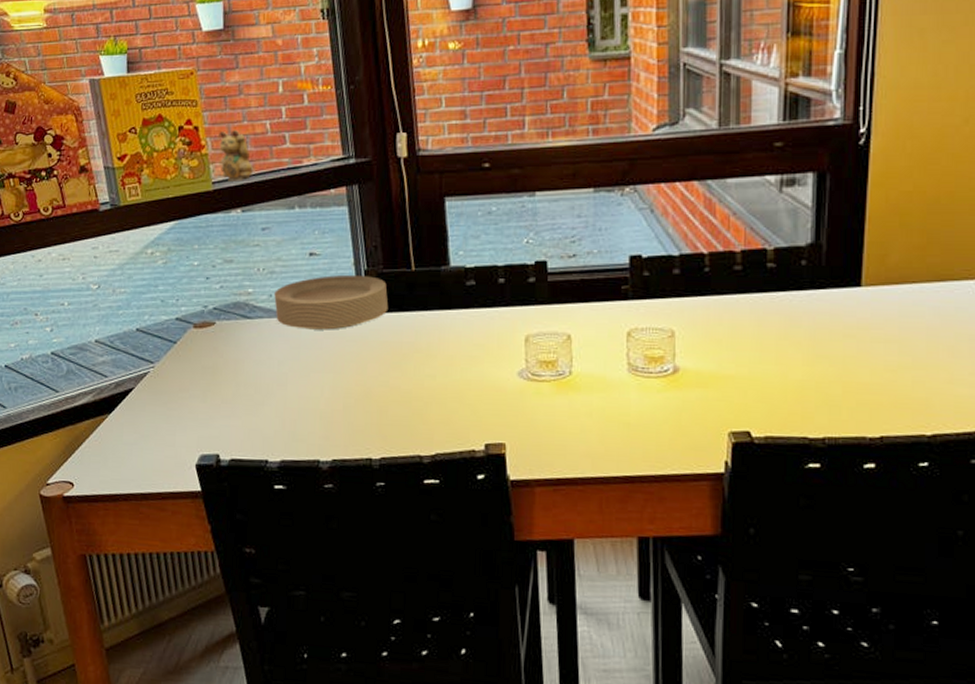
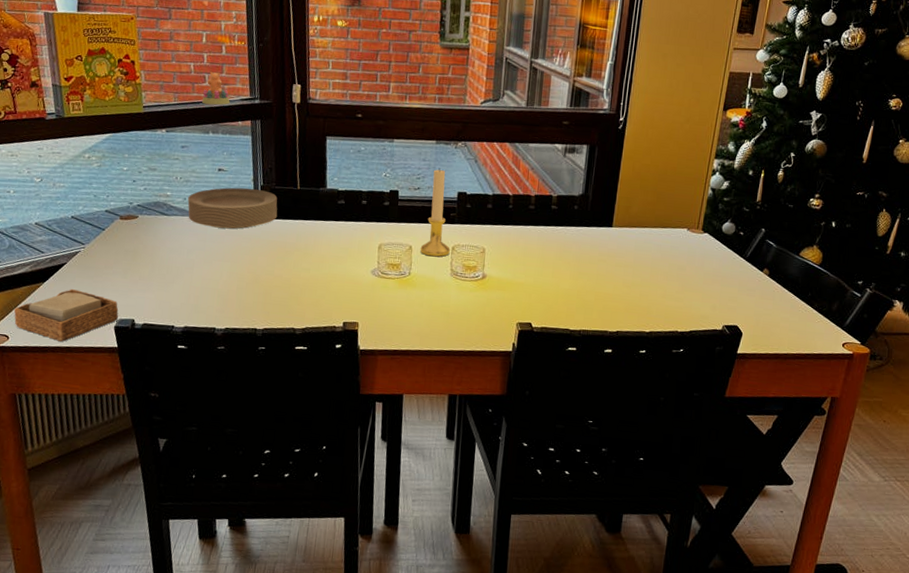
napkin holder: none [77,420,200,488] -> present [14,289,119,343]
decorative figurine: present [218,130,253,181] -> none [151,67,178,108]
decorative figurine: none [283,128,318,171] -> present [202,72,230,106]
candle holder: none [583,225,625,348] -> present [420,168,450,257]

